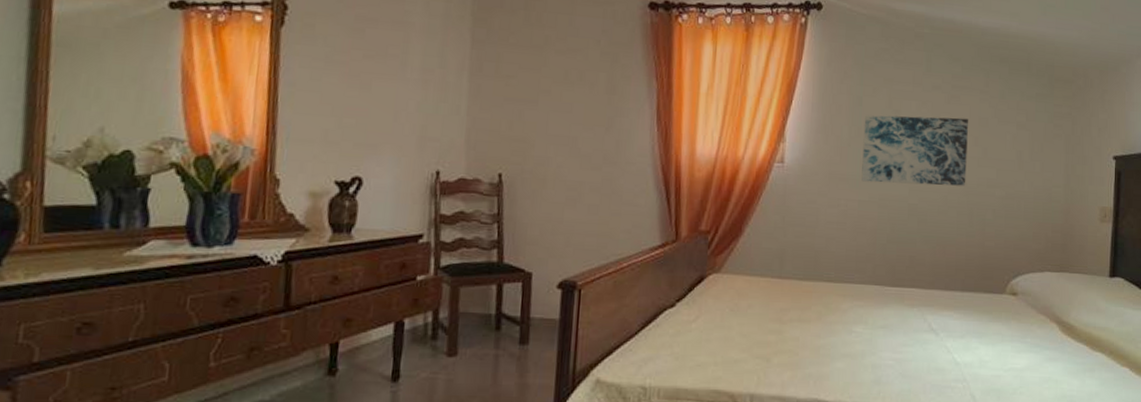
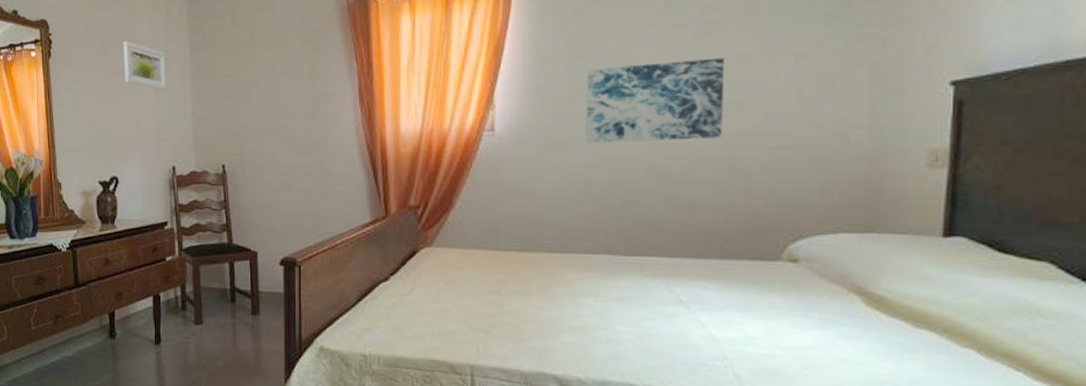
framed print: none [384,21,440,83] -> present [123,40,167,90]

